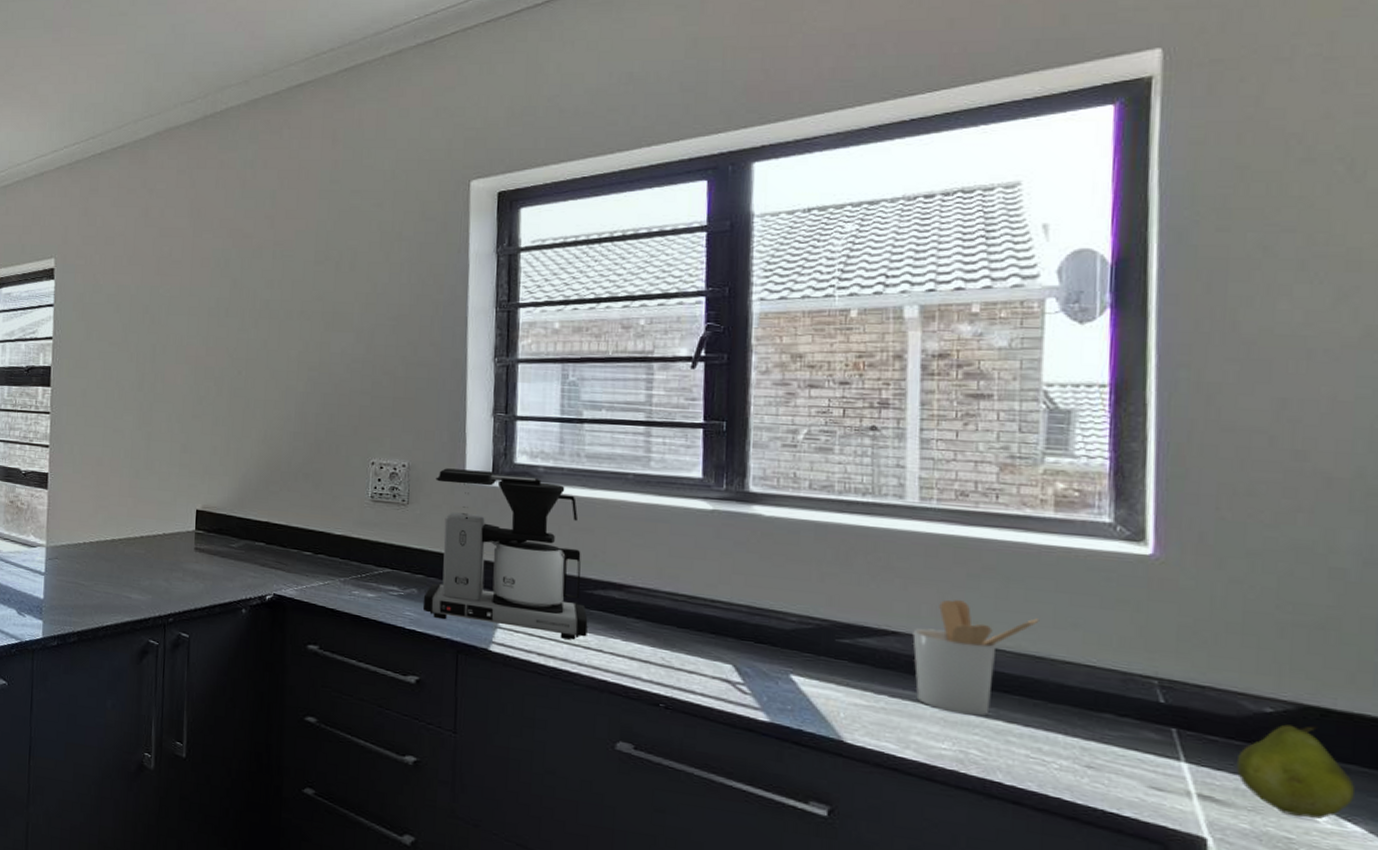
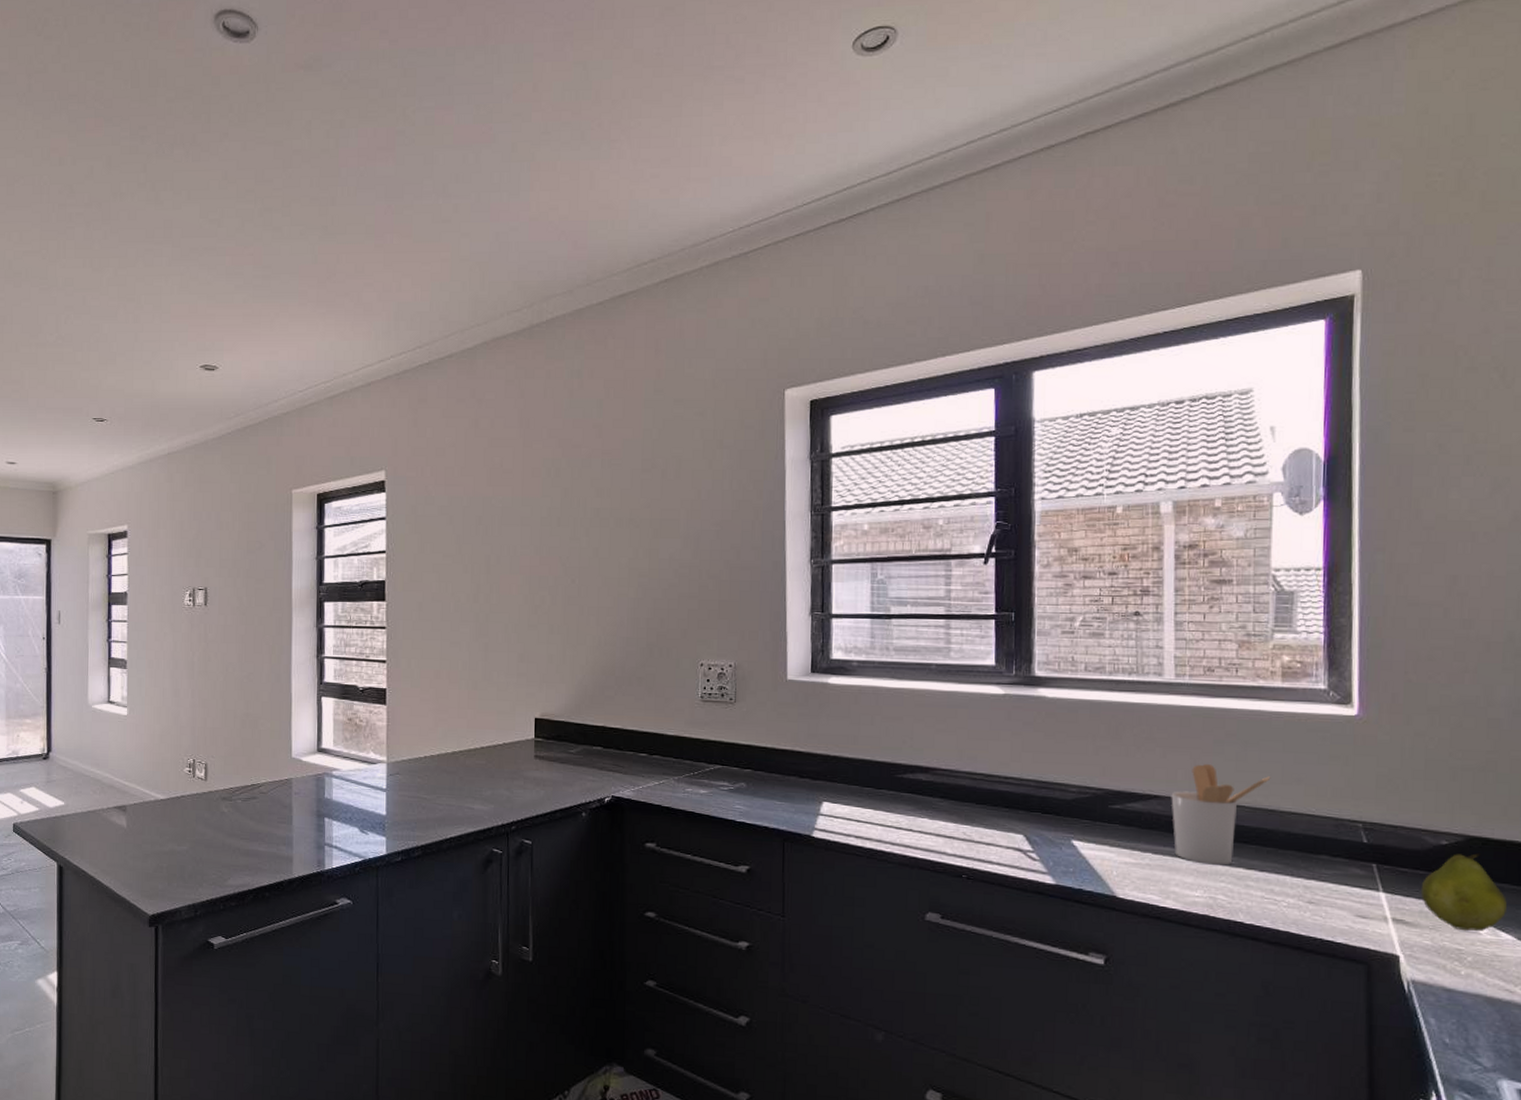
coffee maker: present [423,468,588,640] -> none [751,666,899,822]

